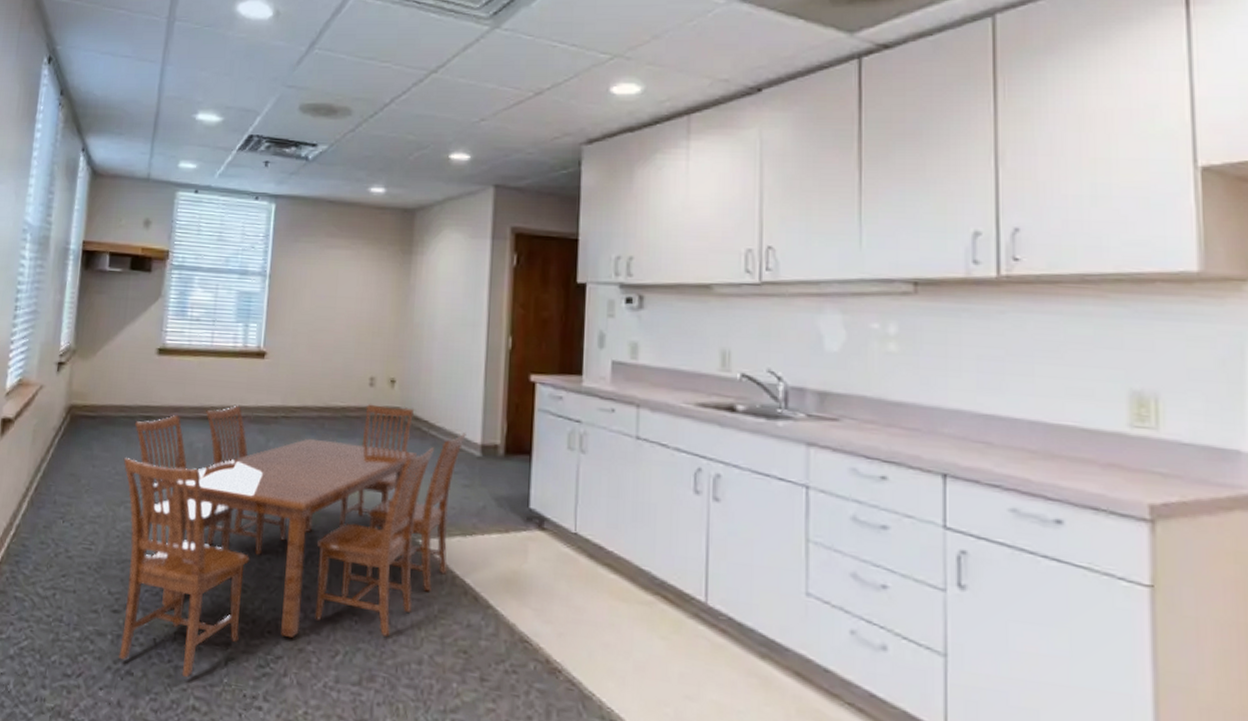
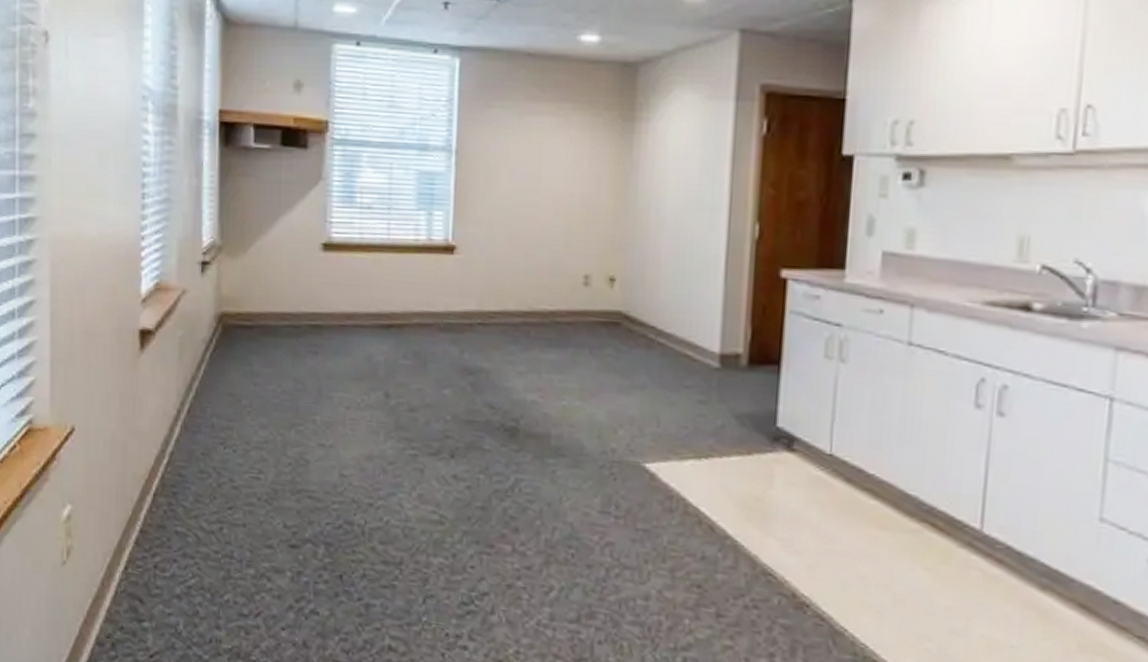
dining set: present [119,403,466,677] -> none [290,306,702,616]

